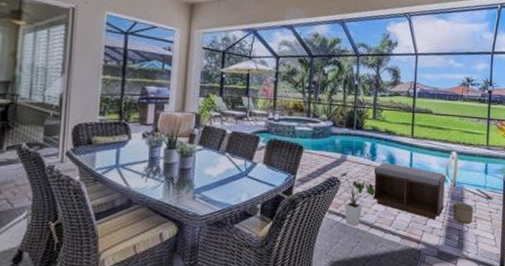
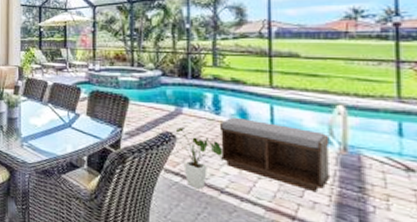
planter: present [452,202,474,224] -> none [344,172,383,203]

